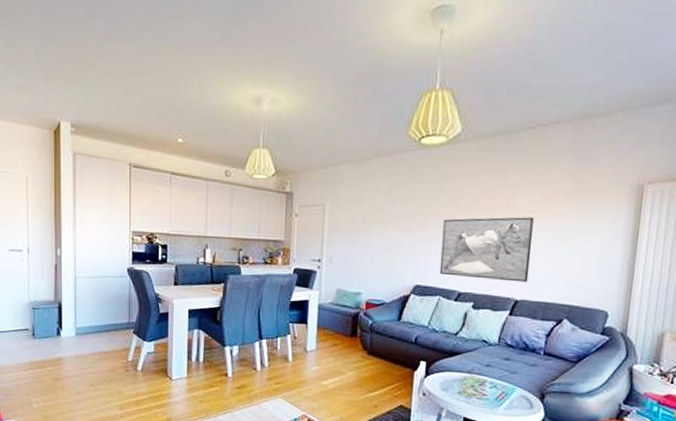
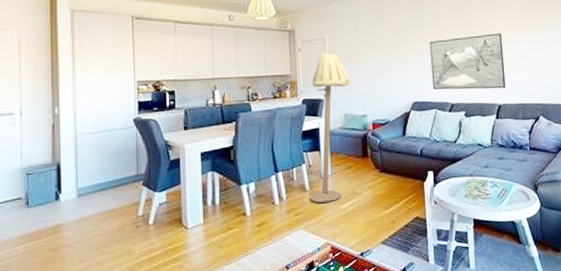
floor lamp: none [291,220,347,376] -> present [309,53,350,203]

